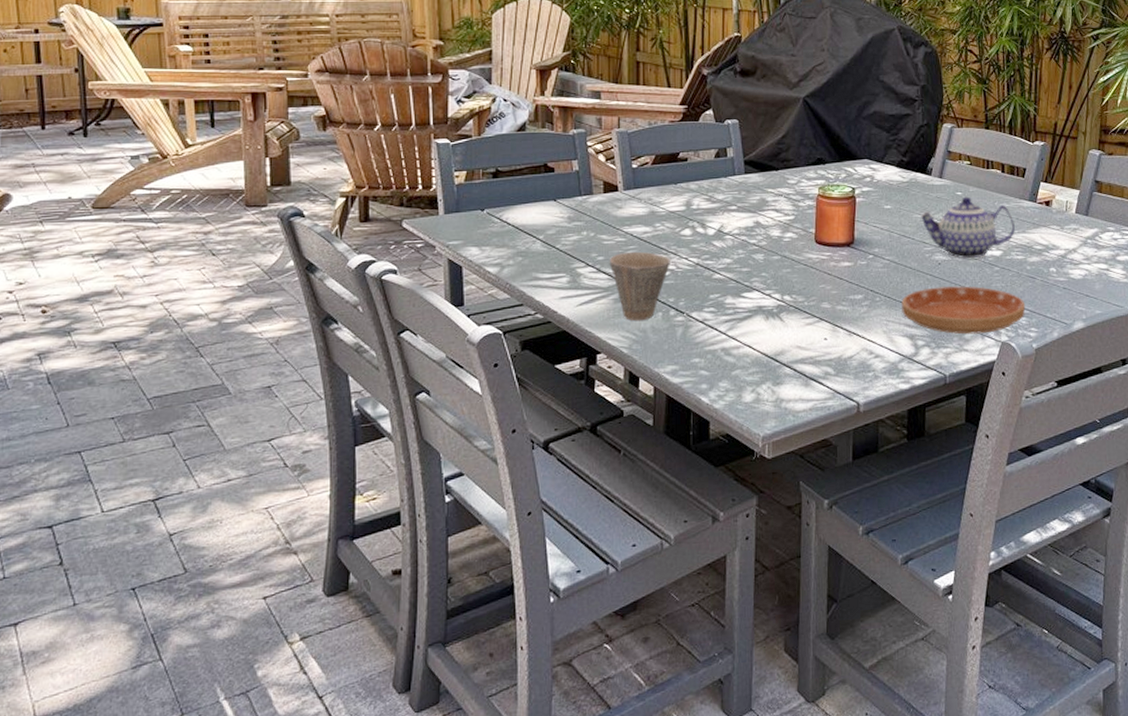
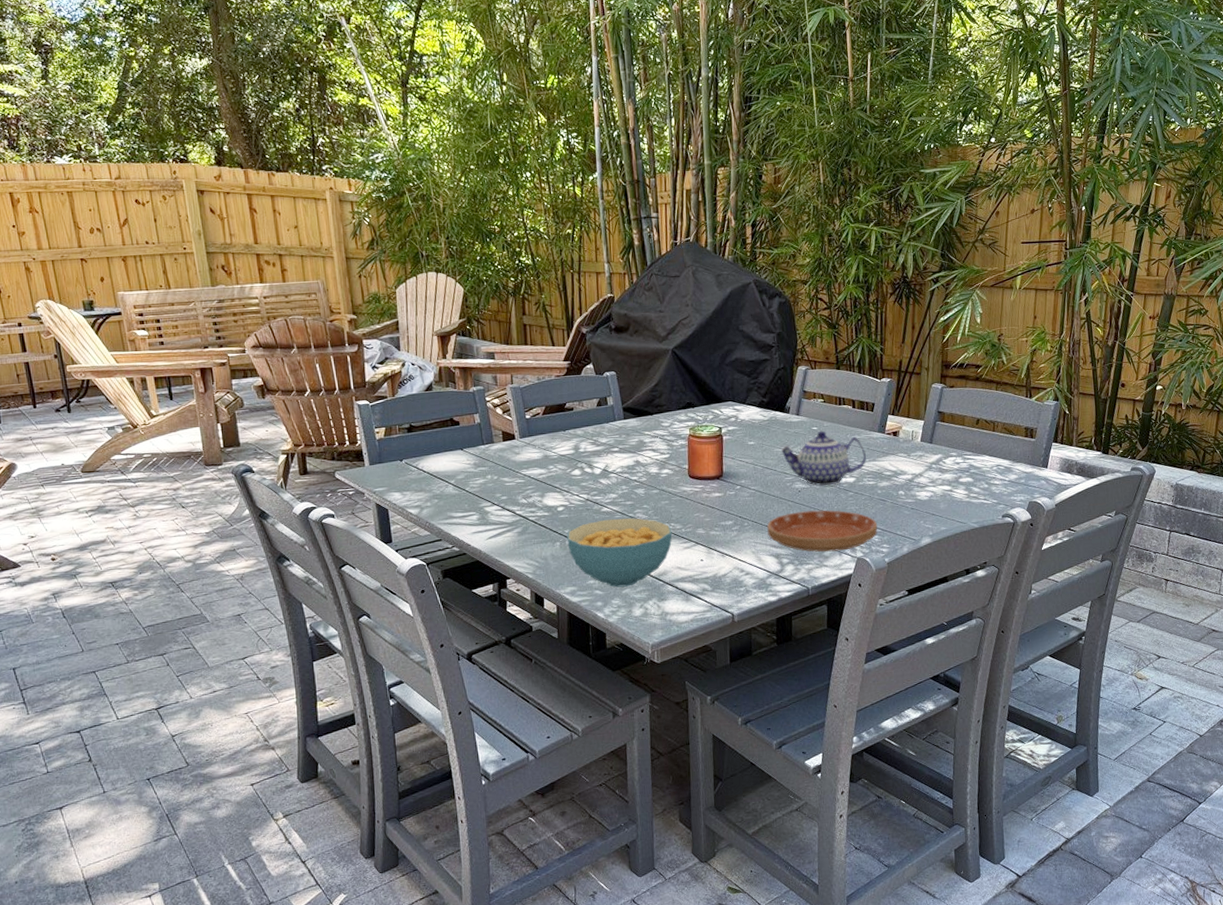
cup: present [609,251,672,322] -> none [511,490,565,551]
cereal bowl: none [671,286,793,368] -> present [567,517,672,588]

